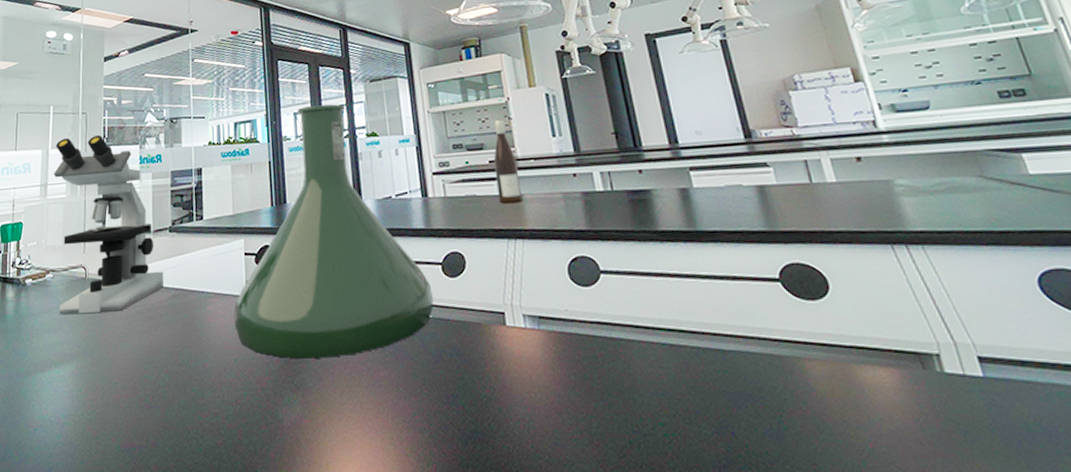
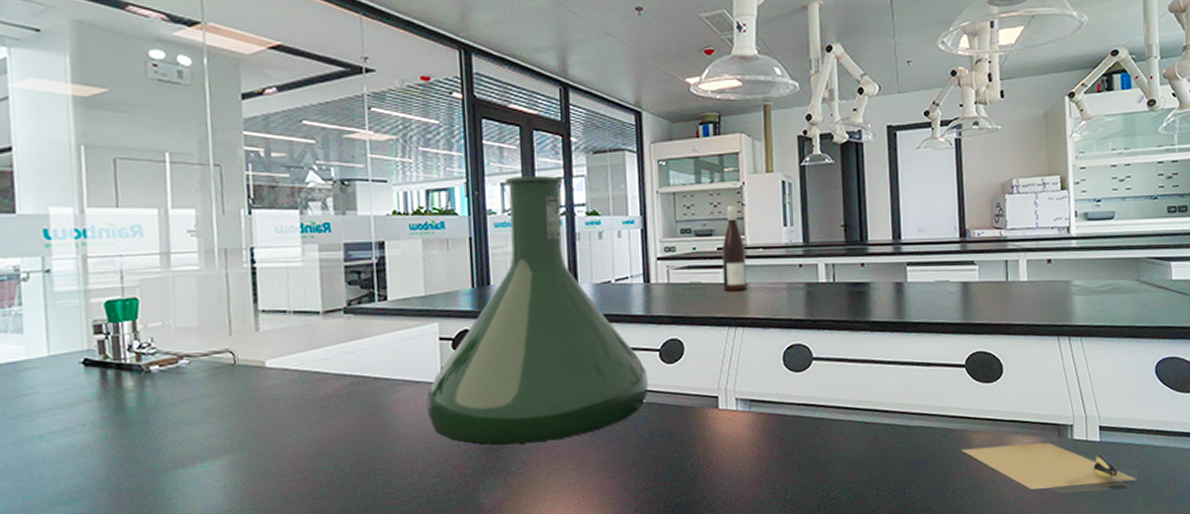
microscope: present [53,134,164,314] -> none [177,193,340,405]
clipboard: none [795,375,1056,445] -> present [961,442,1138,493]

